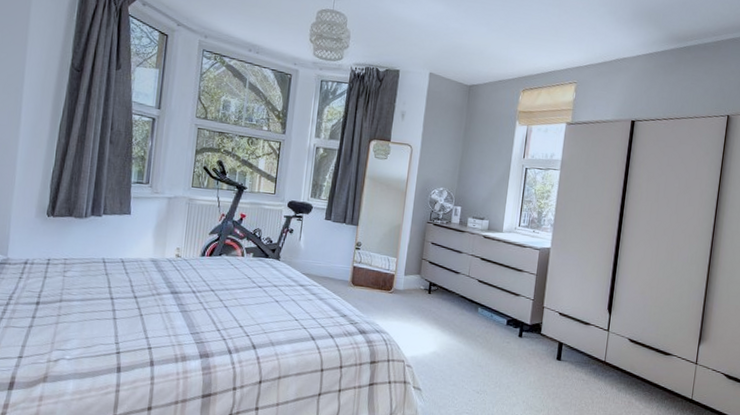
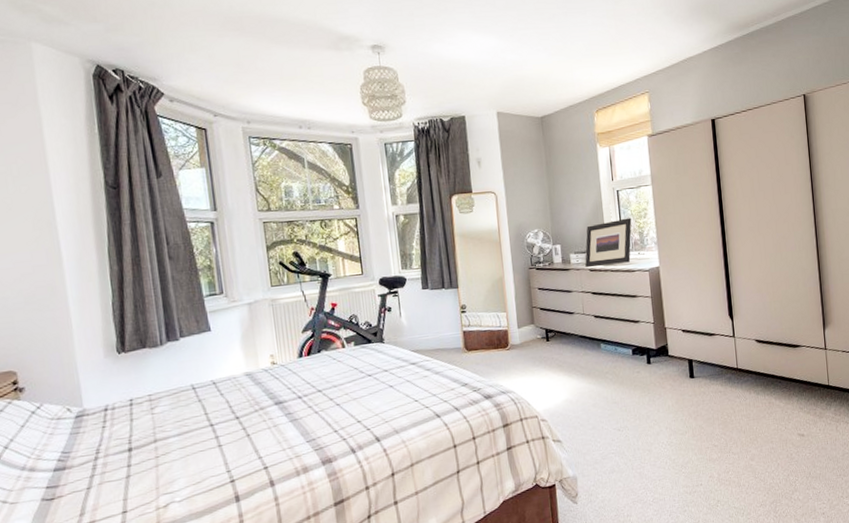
picture frame: none [480,195,534,238] -> present [585,217,632,267]

